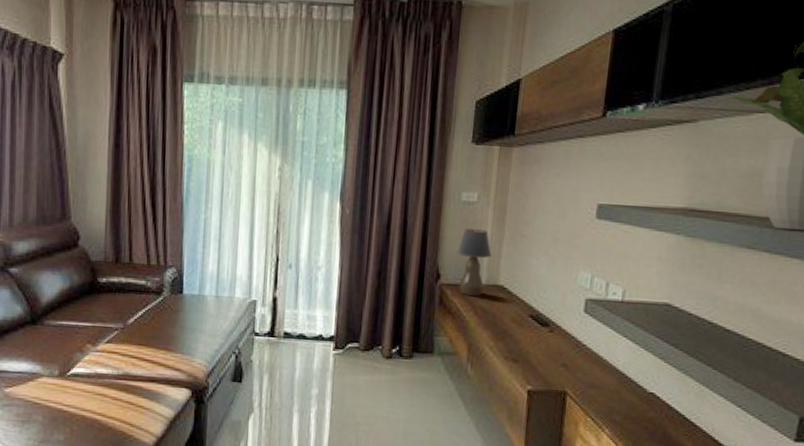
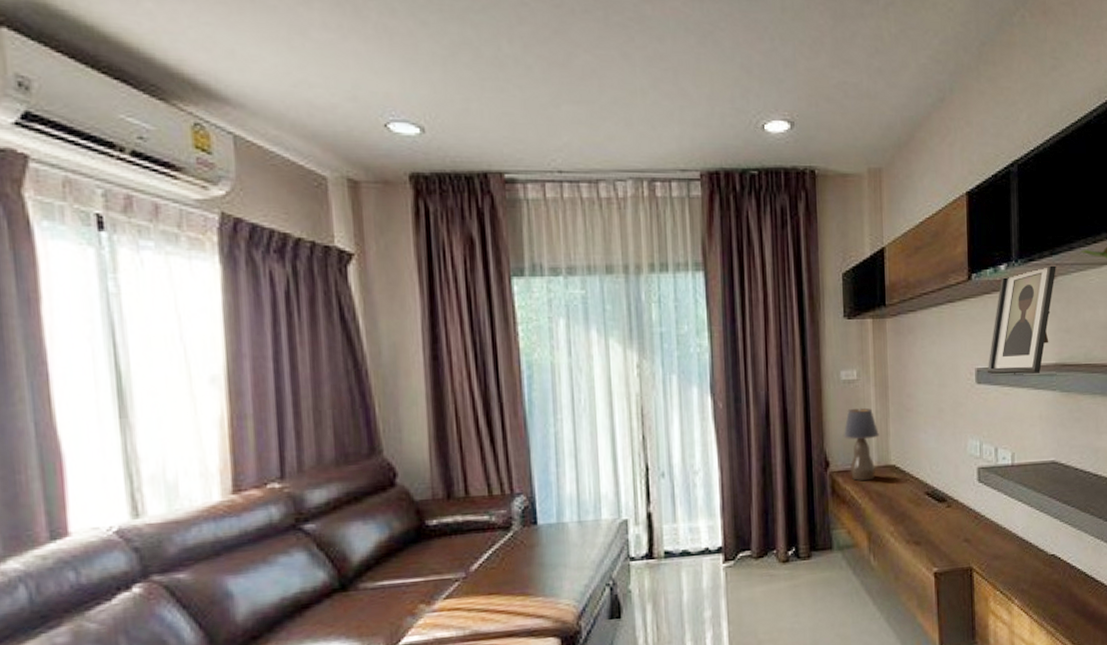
picture frame: none [609,108,702,216] -> present [987,264,1057,375]

